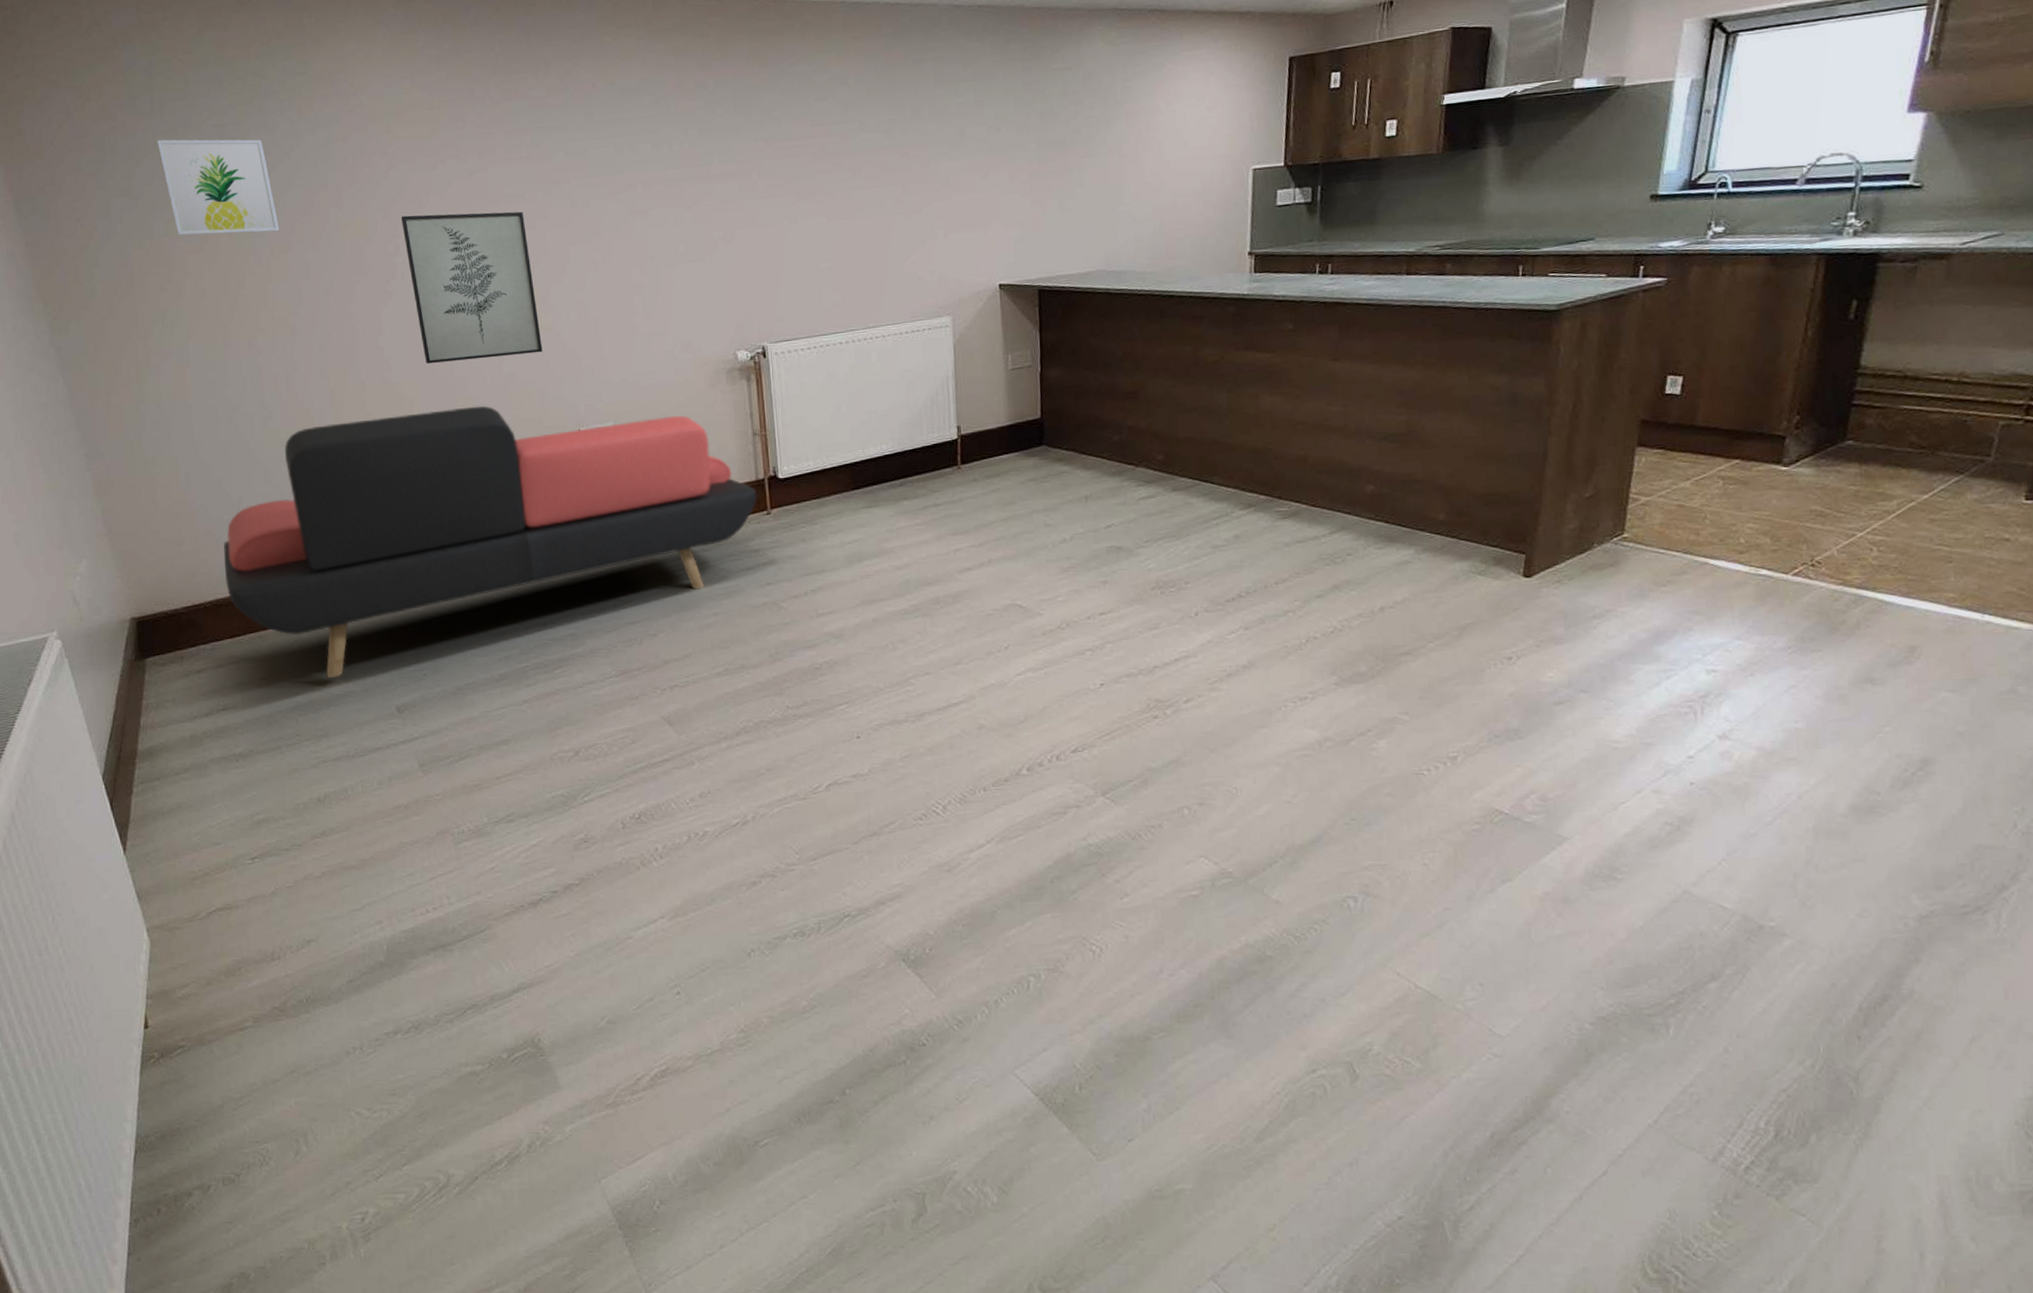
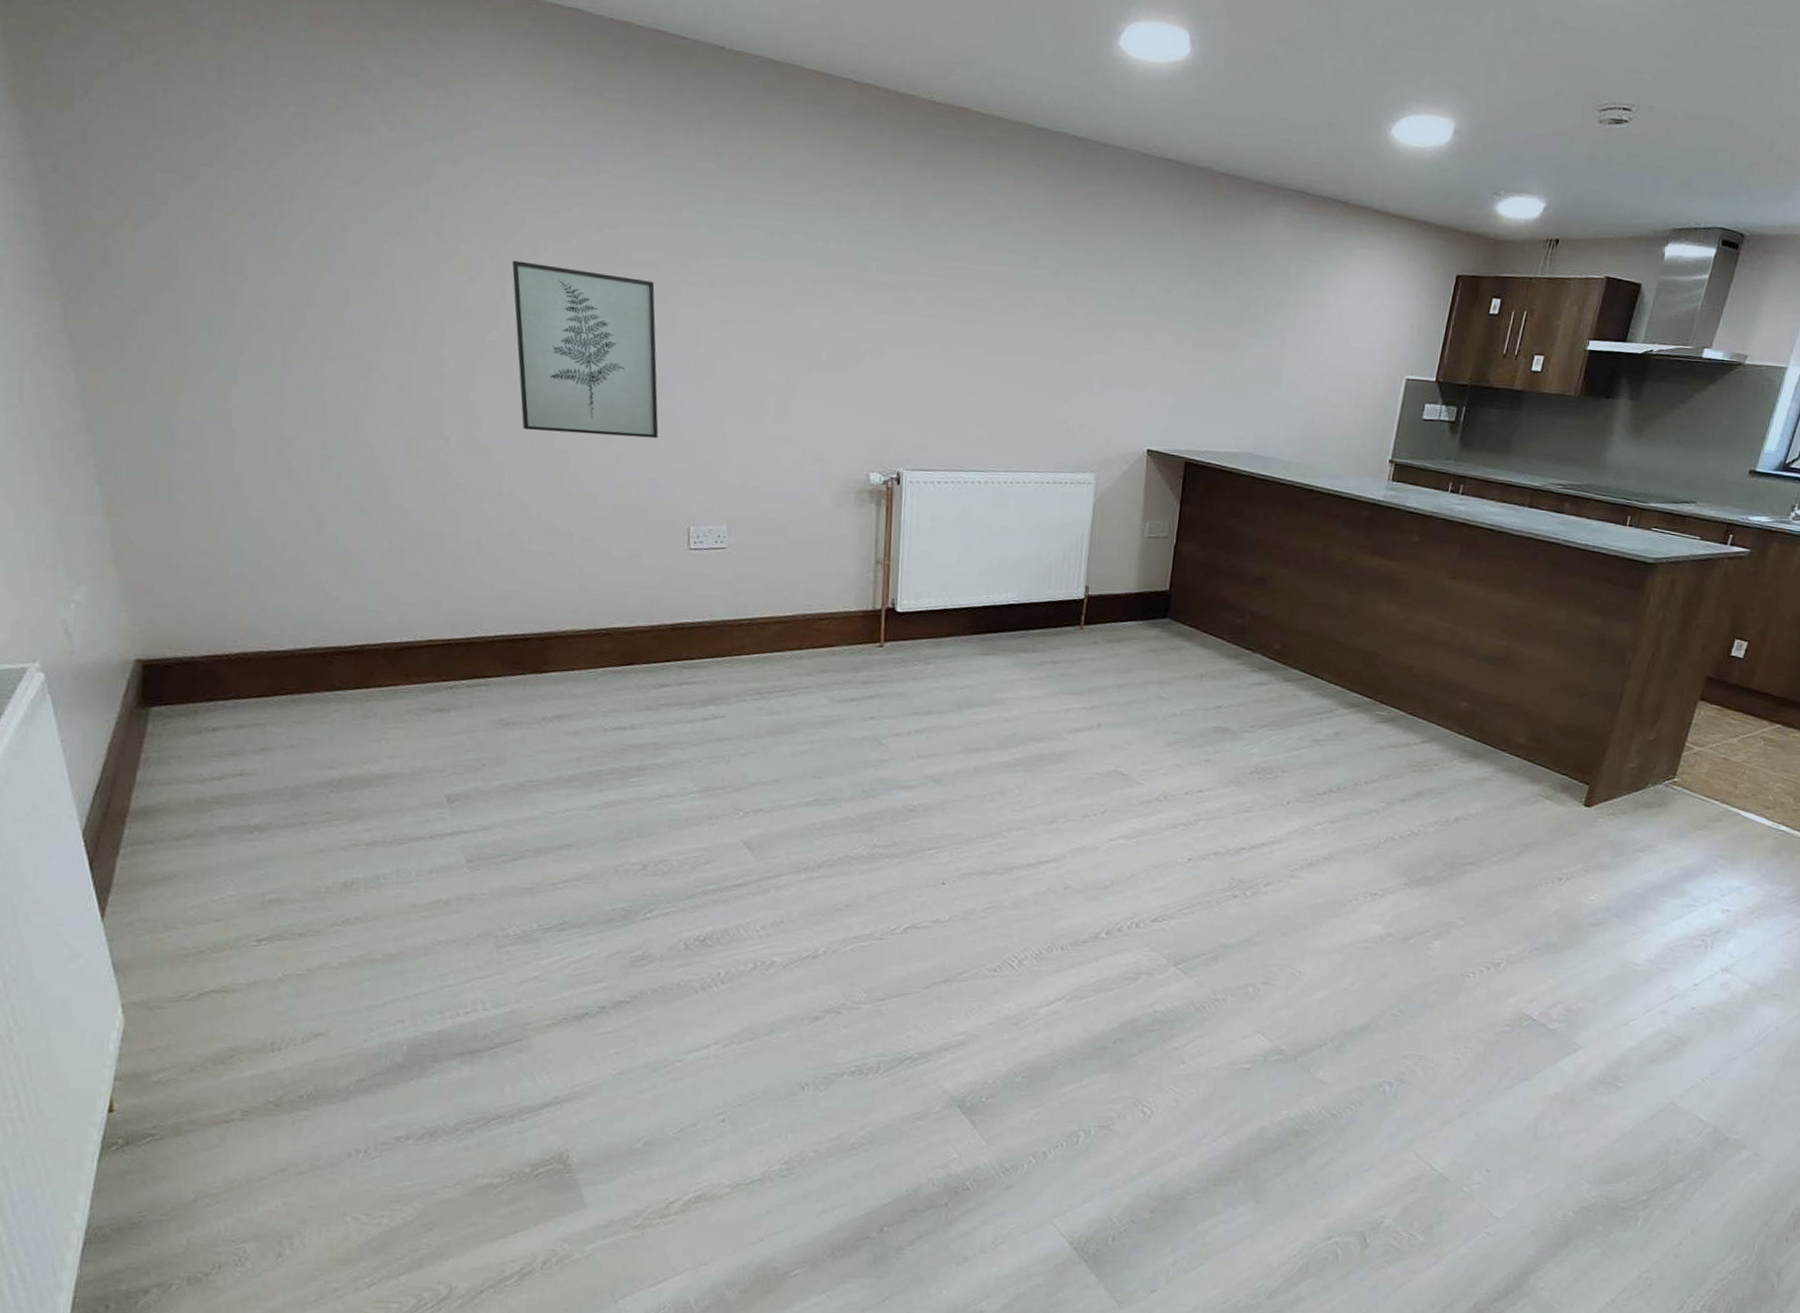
wall art: present [157,139,280,236] -> none [223,115,366,251]
sofa: present [224,405,757,678] -> none [258,477,872,756]

